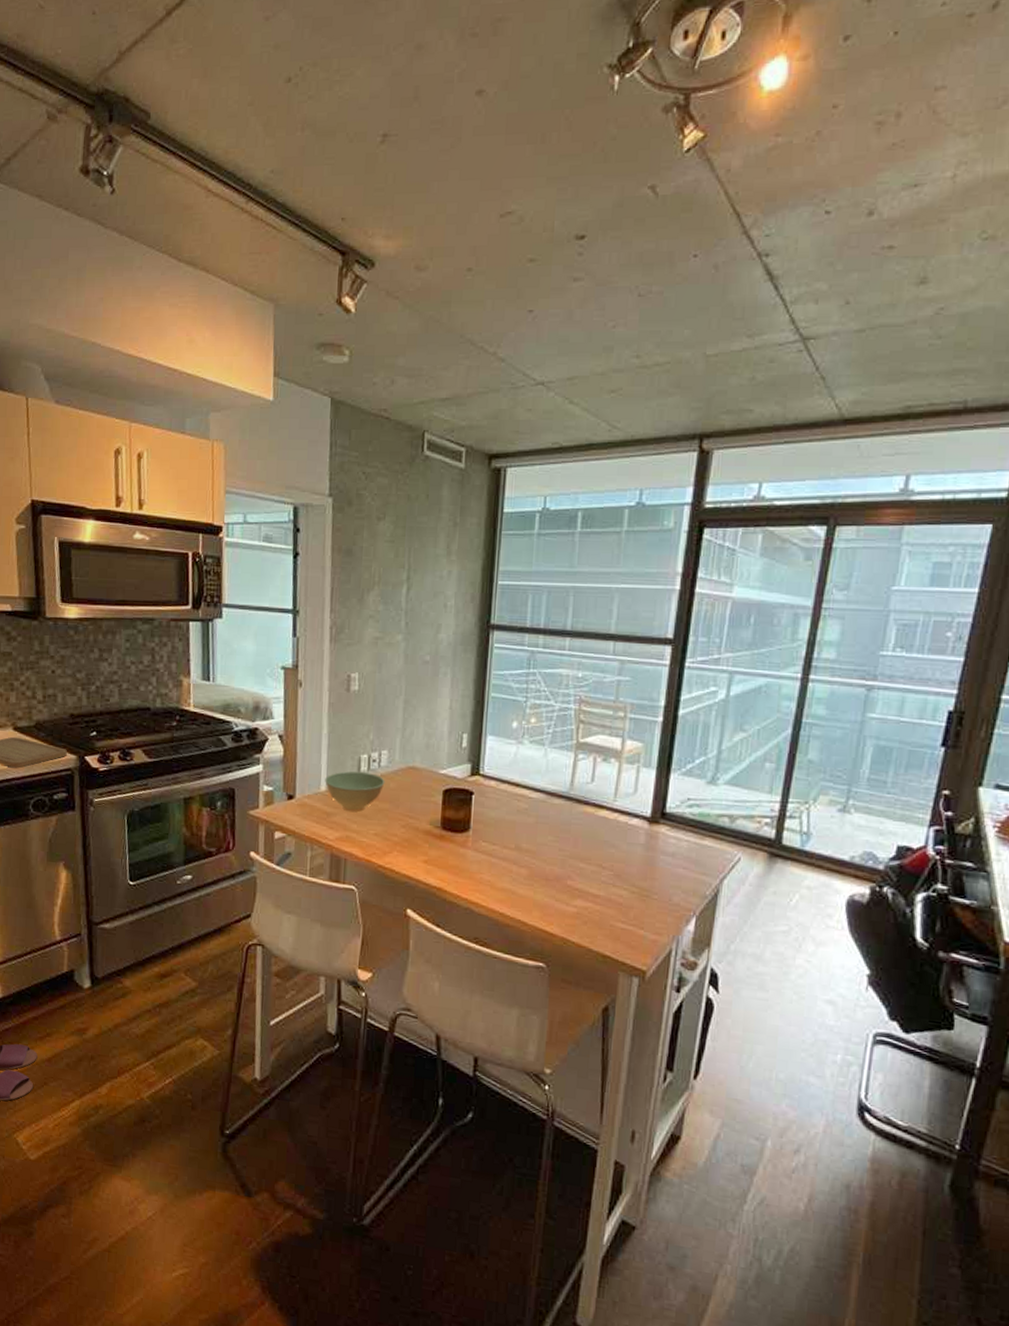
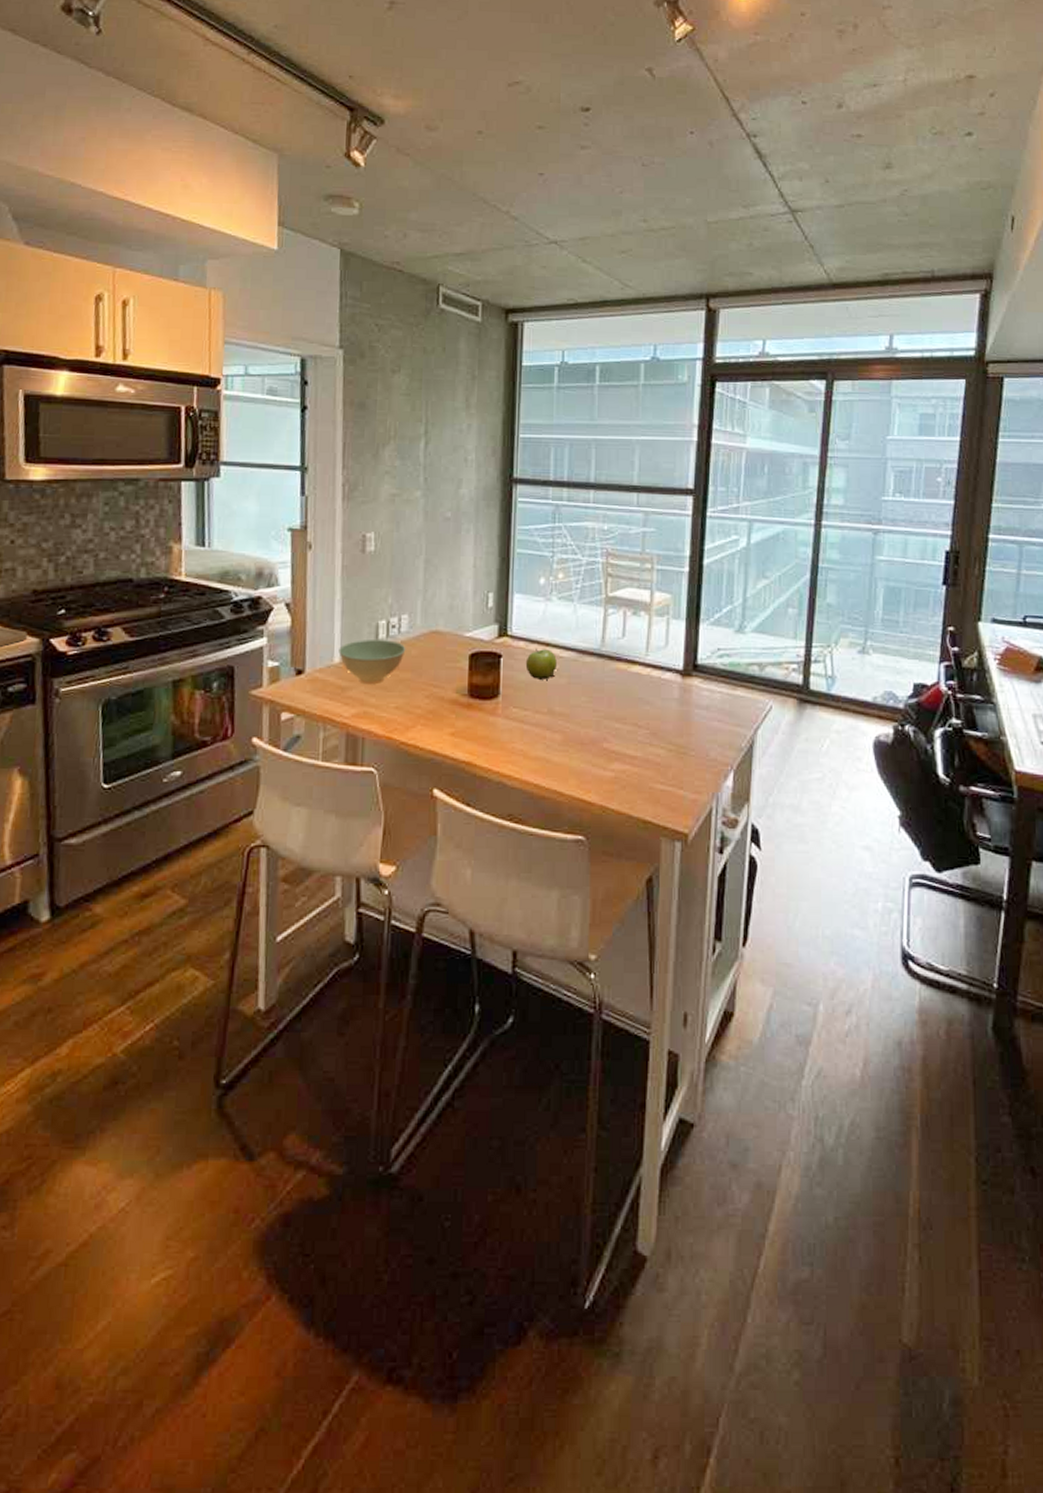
fruit: none [495,787,526,818] -> present [525,648,557,680]

